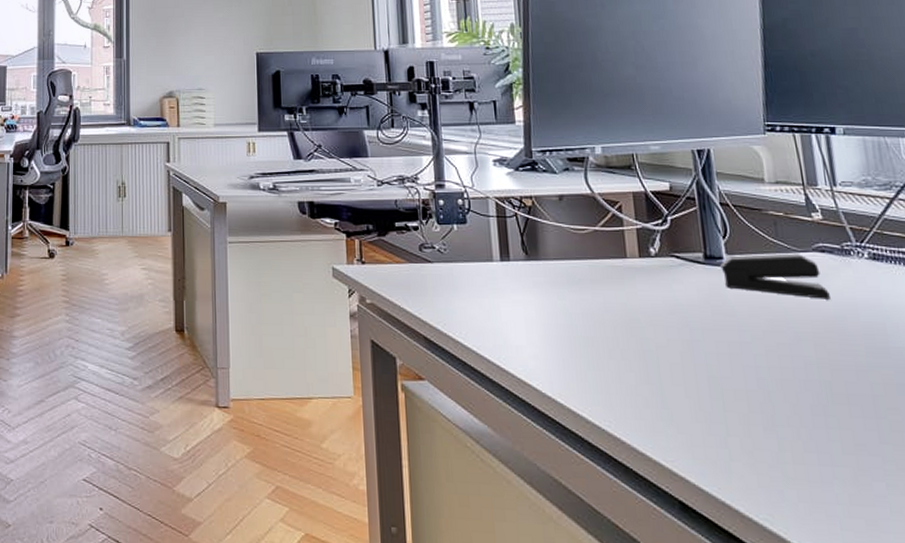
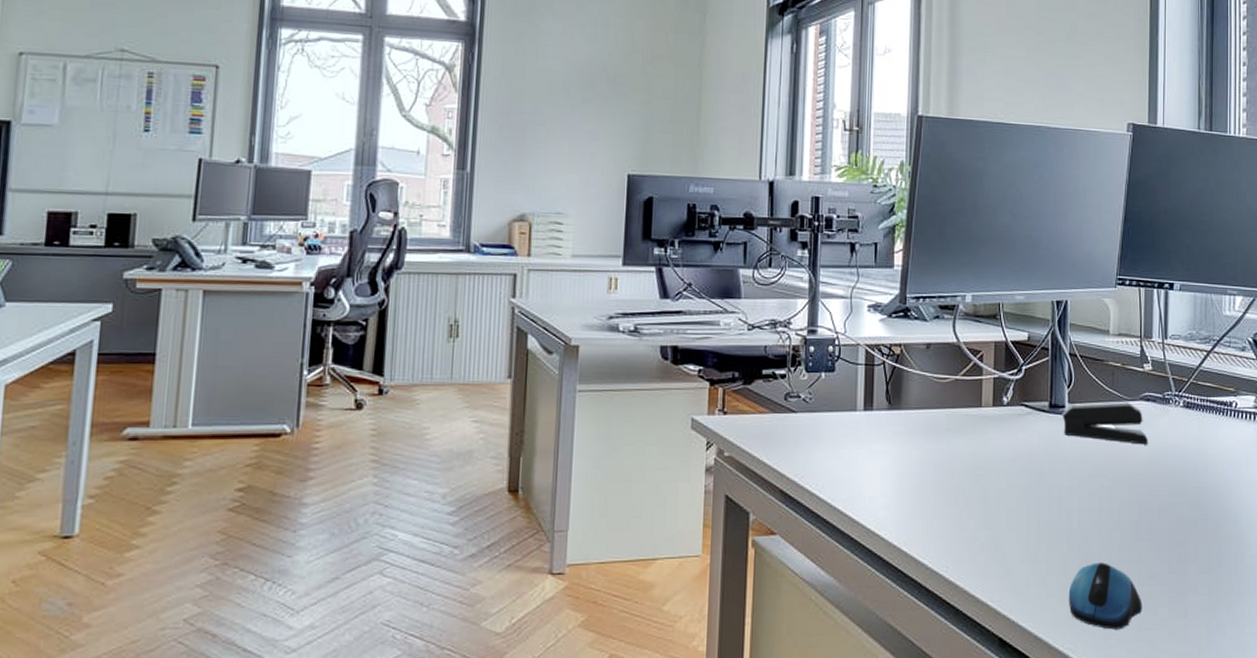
computer mouse: none [756,426,853,503] -> present [1068,562,1143,630]

